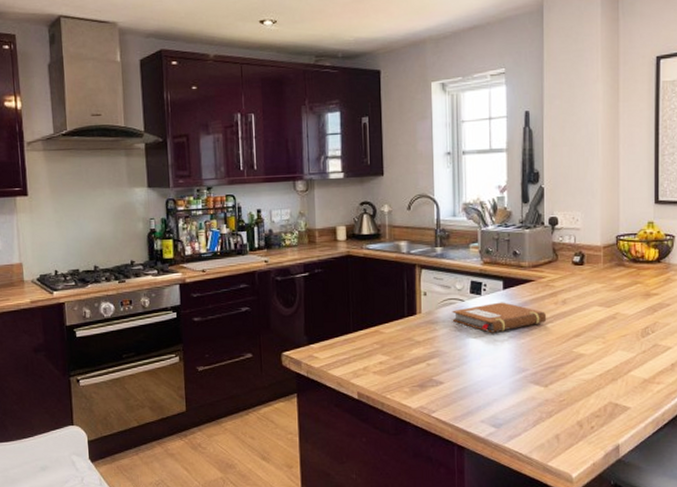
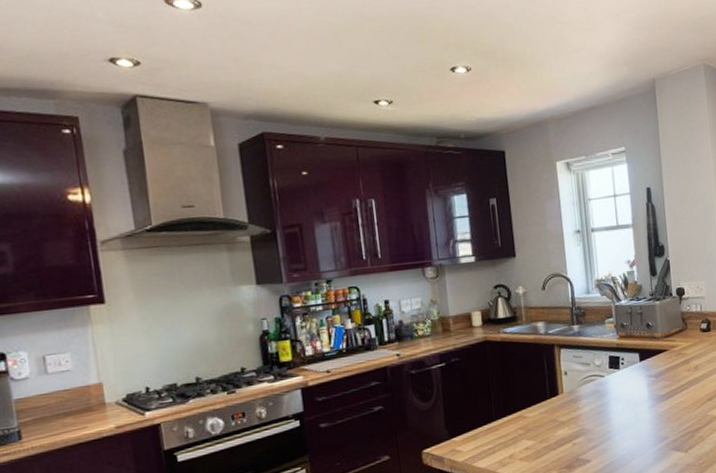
notebook: present [452,302,547,333] -> none [593,373,682,406]

